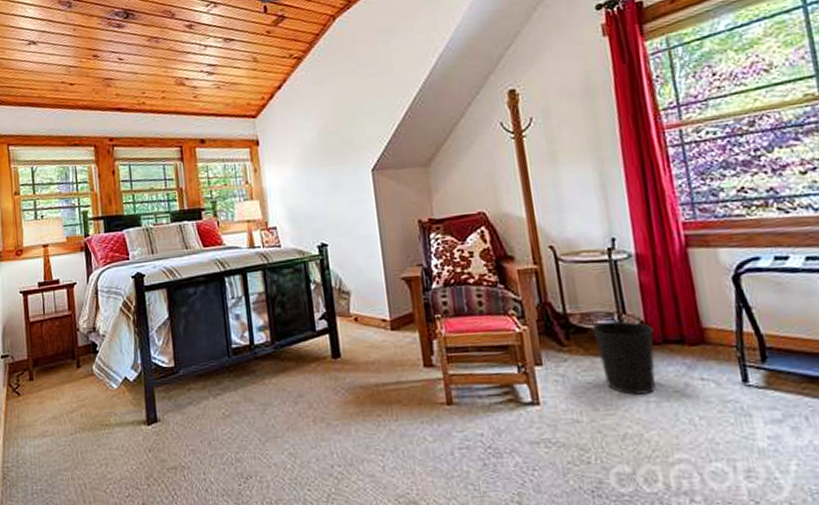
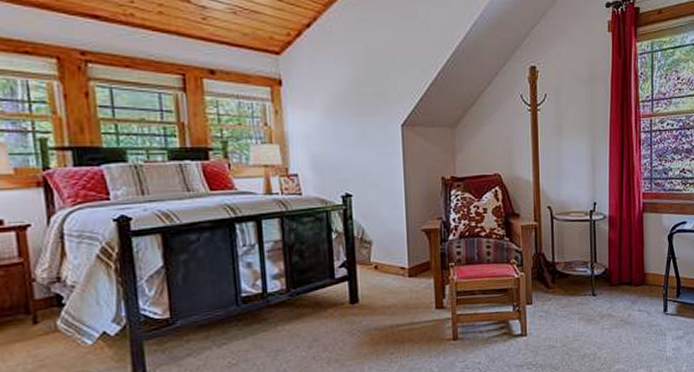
wastebasket: present [592,320,656,395] -> none [572,267,613,324]

